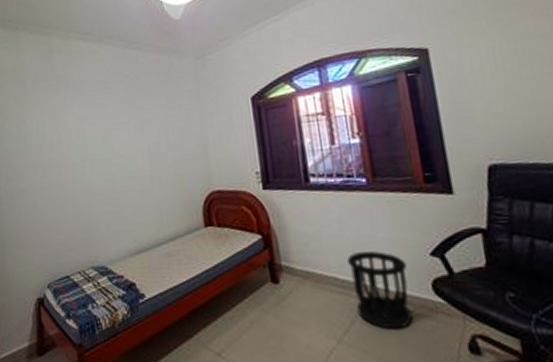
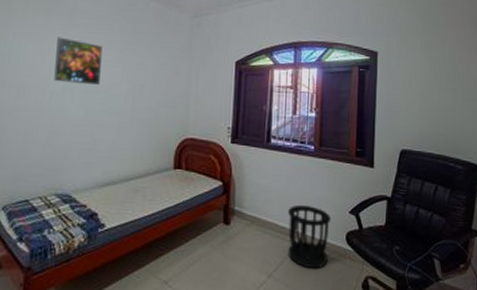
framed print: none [69,109,115,154] -> present [54,37,103,85]

